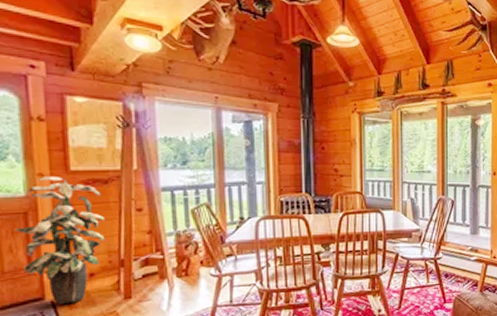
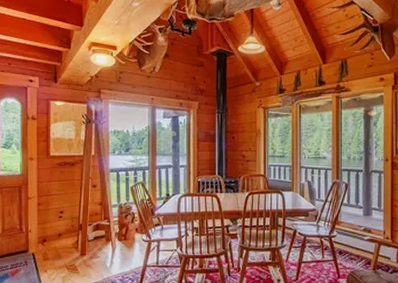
indoor plant: present [14,175,105,305] -> none [12,159,70,257]

